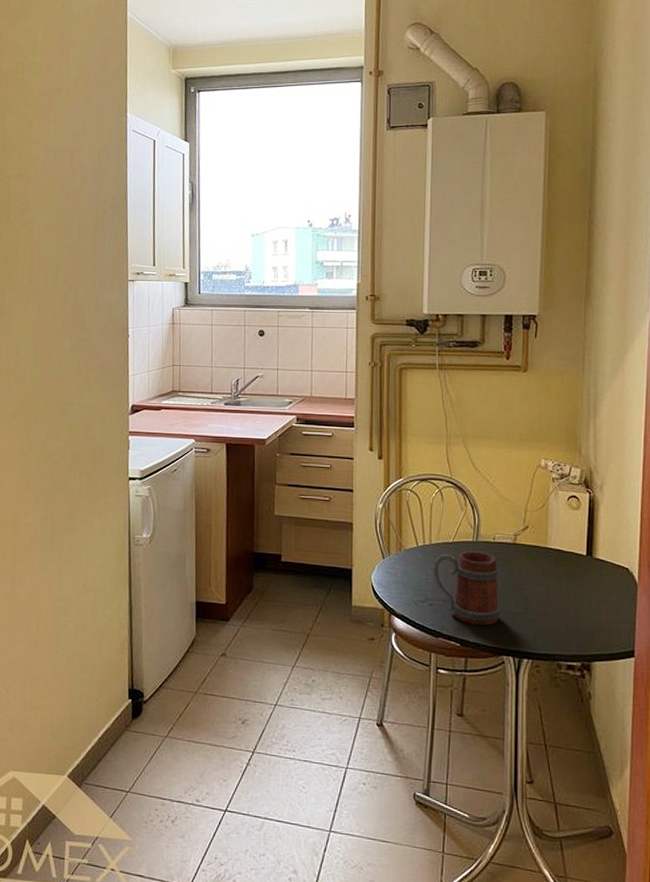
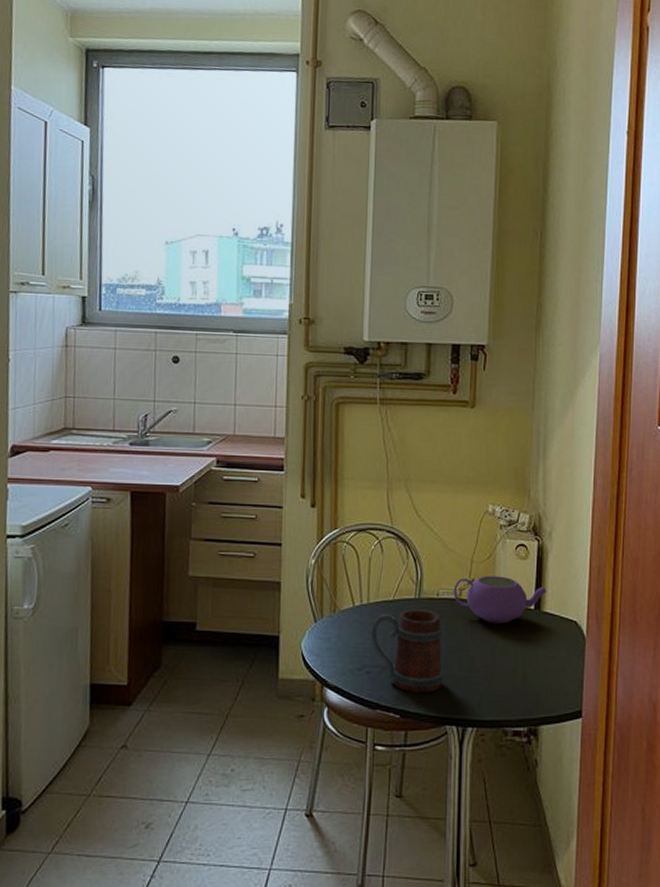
teapot: none [509,523,598,567] -> present [454,575,547,624]

